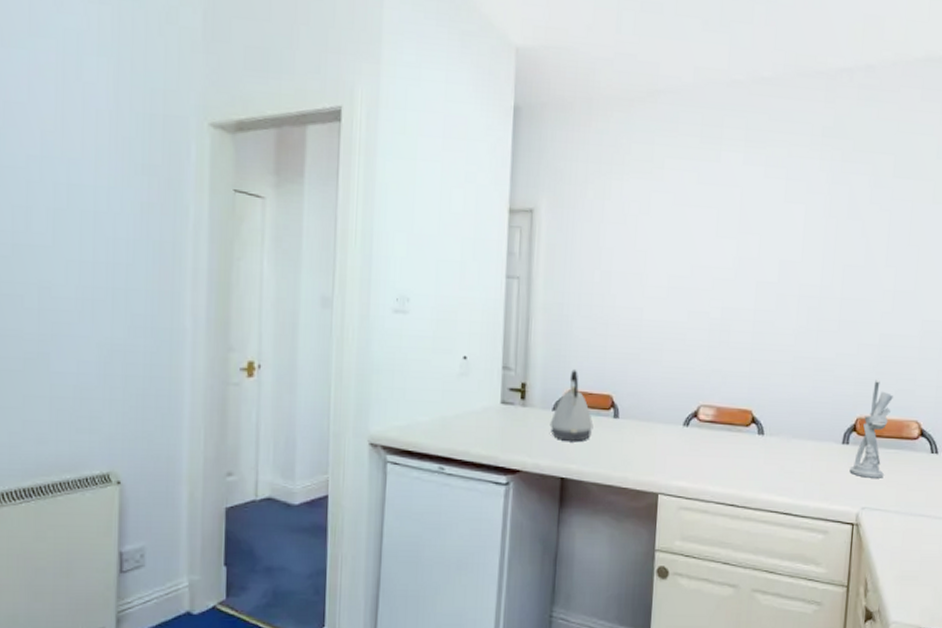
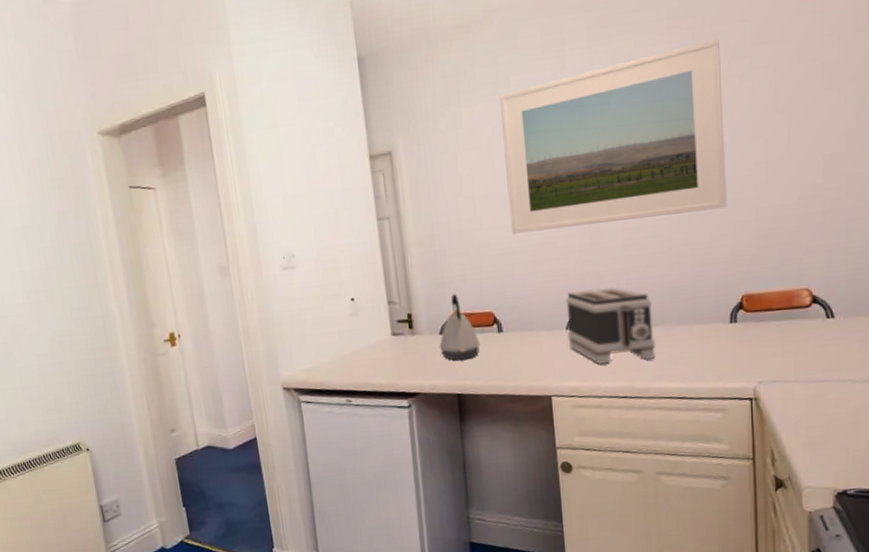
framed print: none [643,164,866,329] -> present [500,38,727,234]
toaster: none [683,387,772,469] -> present [566,287,656,364]
utensil holder: present [849,378,893,478] -> none [741,253,778,352]

